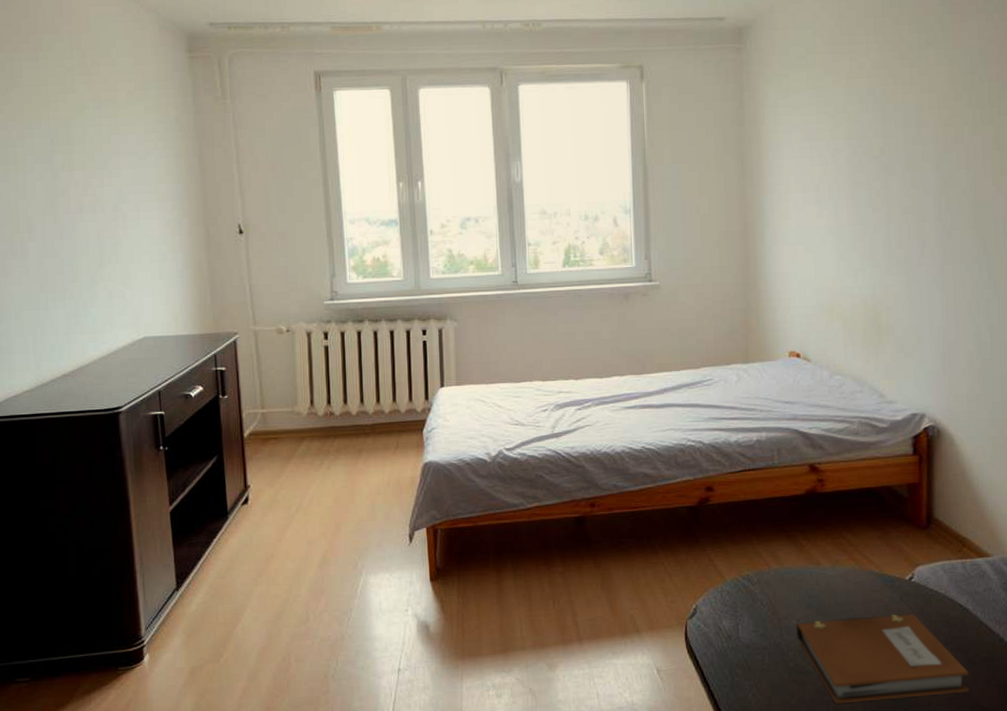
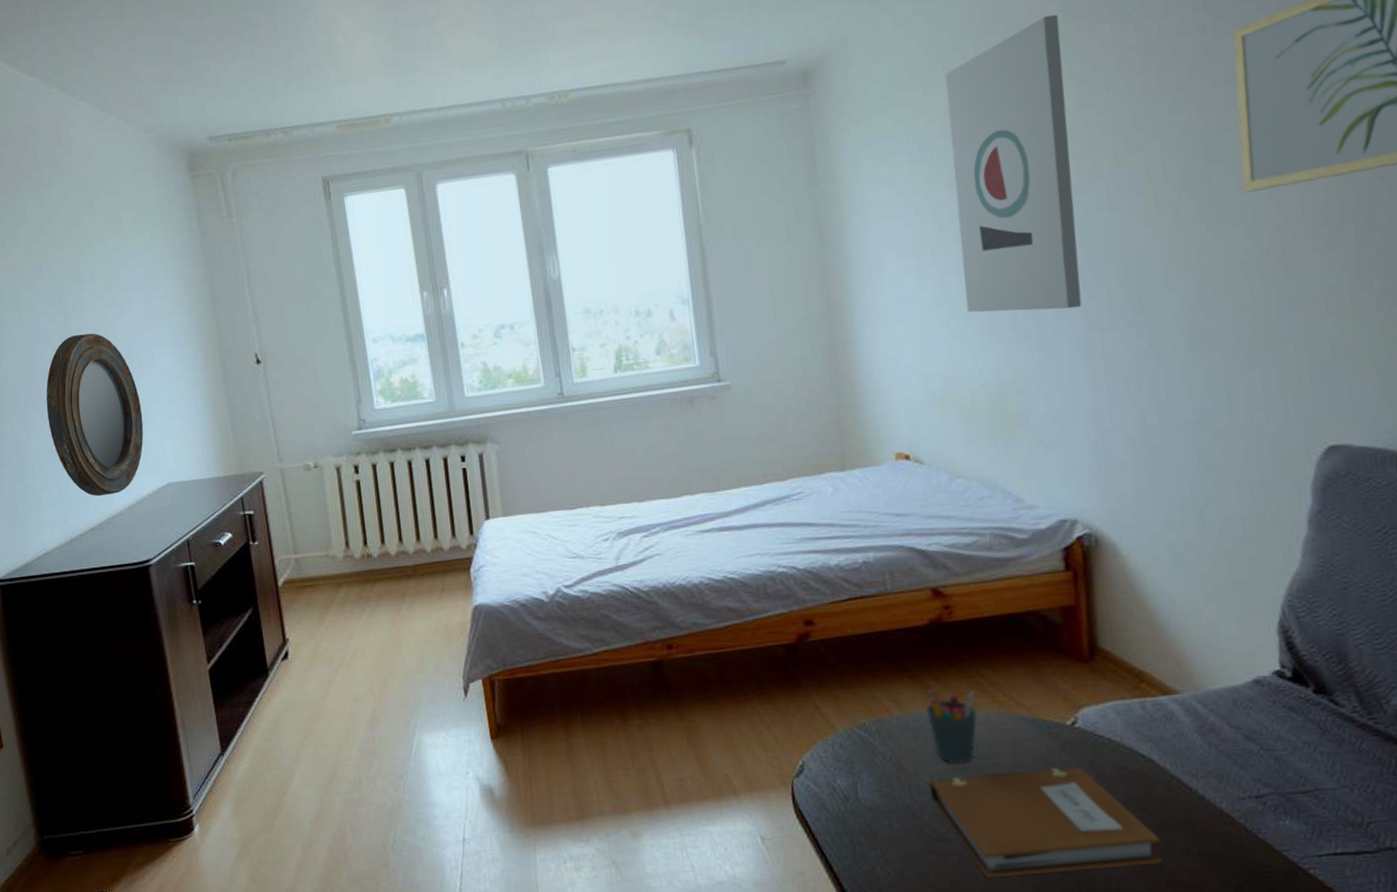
home mirror: none [27,192,124,346] -> present [46,333,144,497]
pen holder: none [797,548,838,609] -> present [926,690,978,764]
wall art: none [850,7,941,244] -> present [945,14,1082,313]

